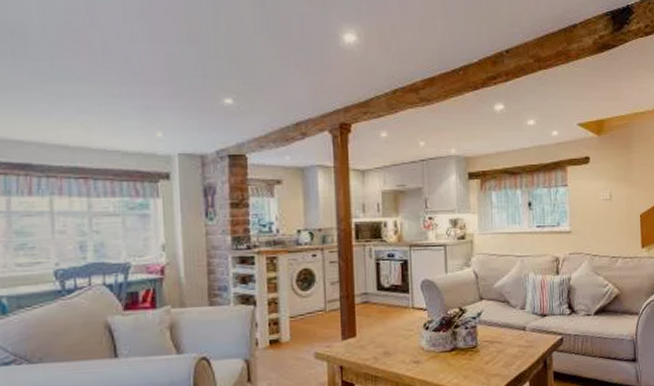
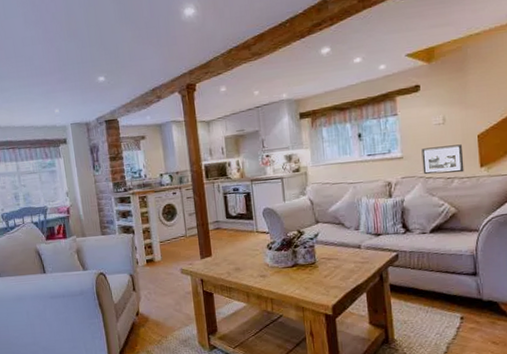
picture frame: none [589,223,628,252] -> present [421,144,464,175]

